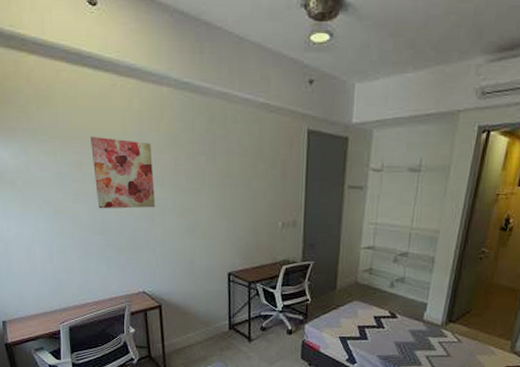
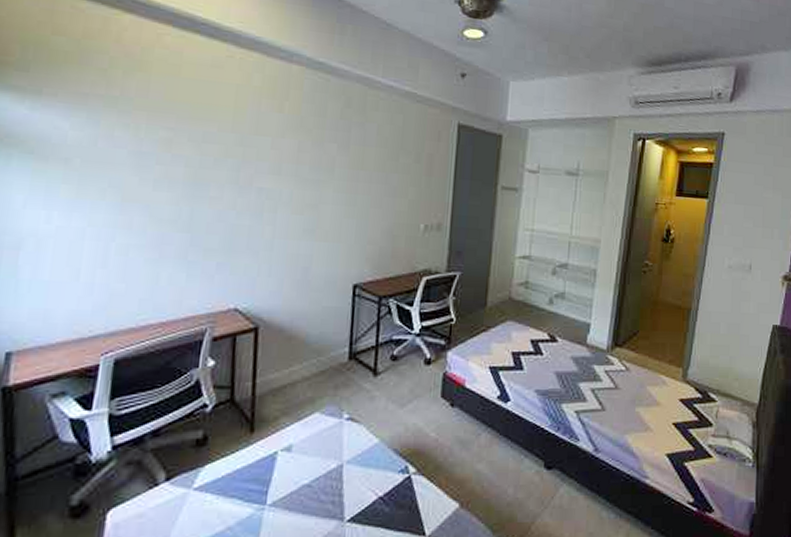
wall art: present [90,137,156,209] -> none [187,112,270,201]

